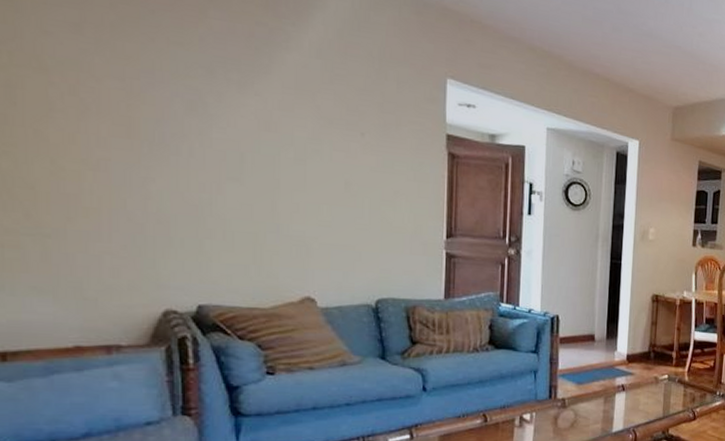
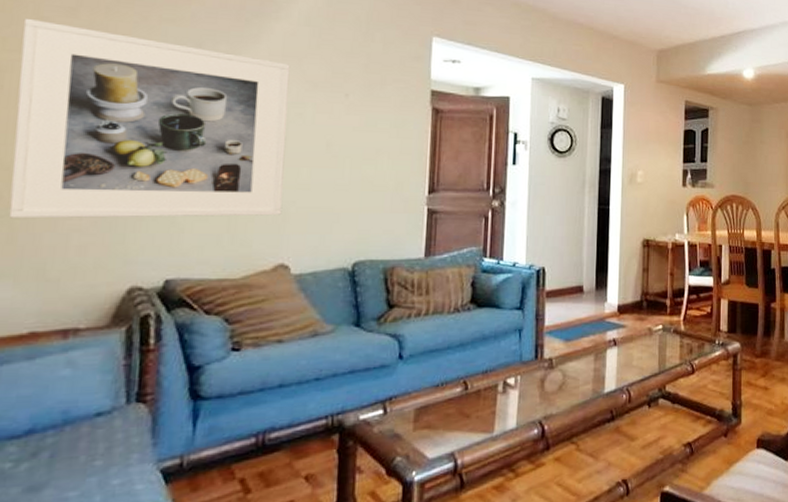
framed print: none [27,31,306,251] -> present [8,18,290,219]

